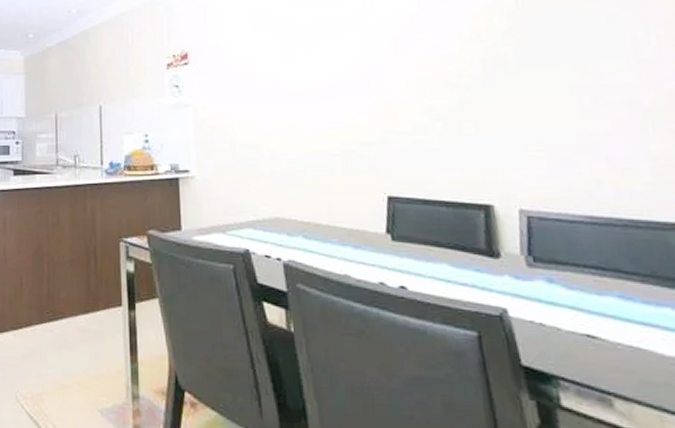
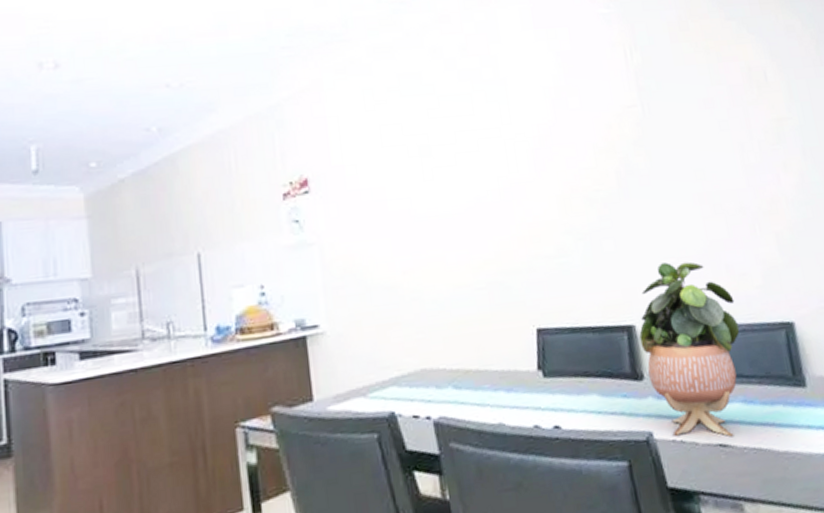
potted plant: none [498,149,620,330] -> present [639,262,740,437]

